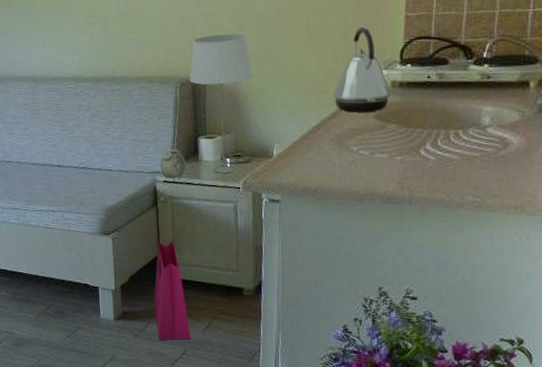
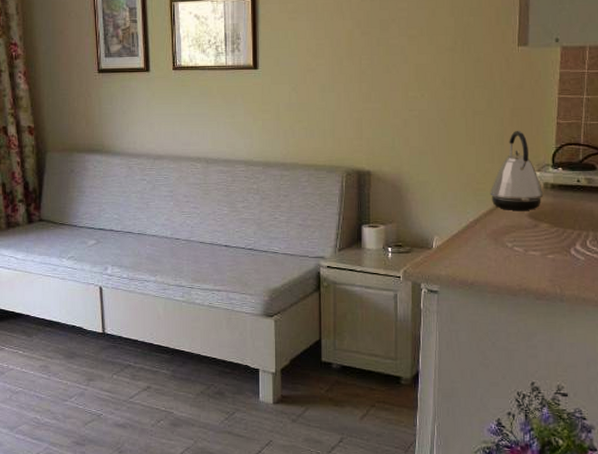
shopping bag: present [153,241,190,340] -> none [312,326,348,427]
alarm clock: present [160,145,186,181] -> none [325,232,349,267]
table lamp: present [189,33,253,174] -> none [355,129,416,263]

